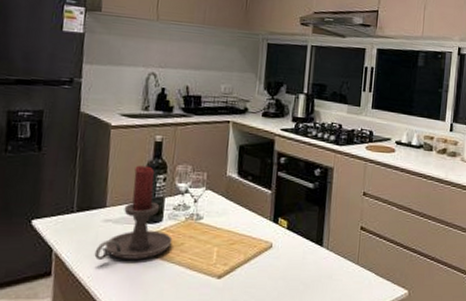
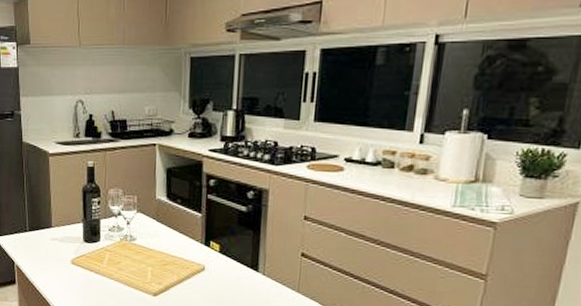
candle holder: present [94,165,173,261] -> none [46,189,110,275]

